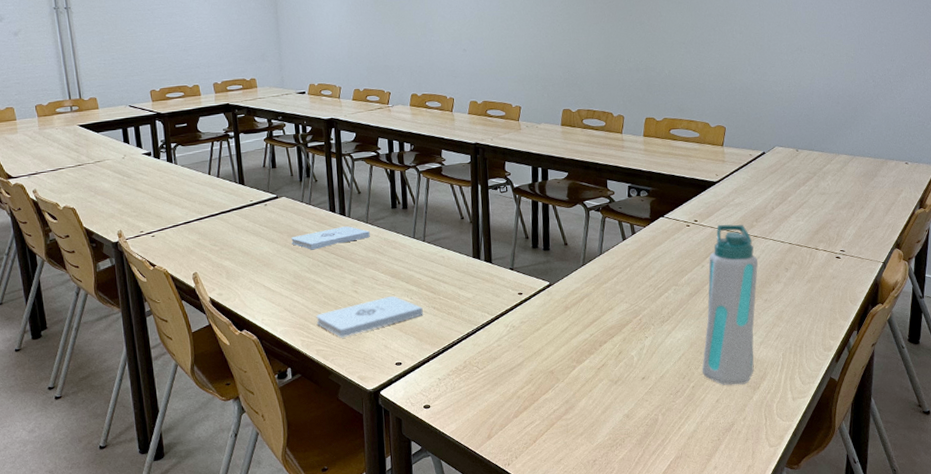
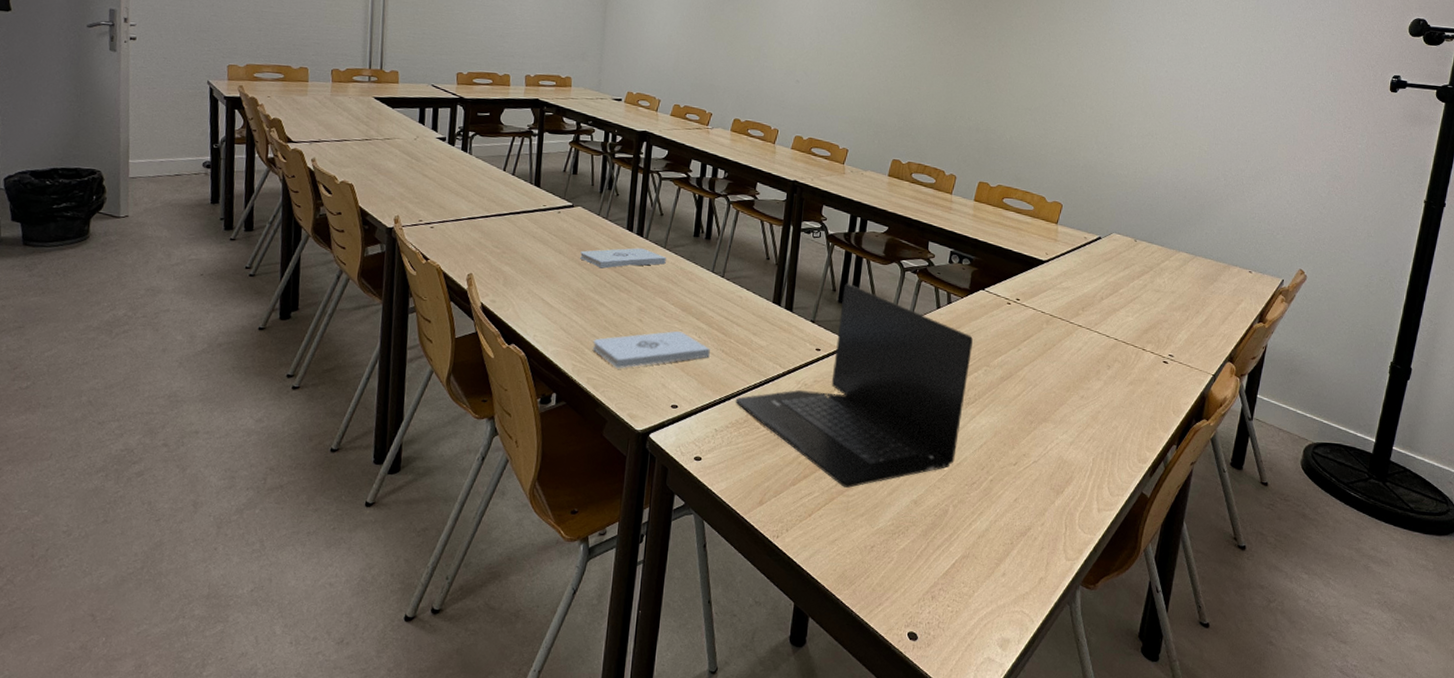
laptop: none [452,230,660,413] -> present [735,284,974,488]
water bottle: present [701,224,758,385] -> none [1003,307,1079,486]

